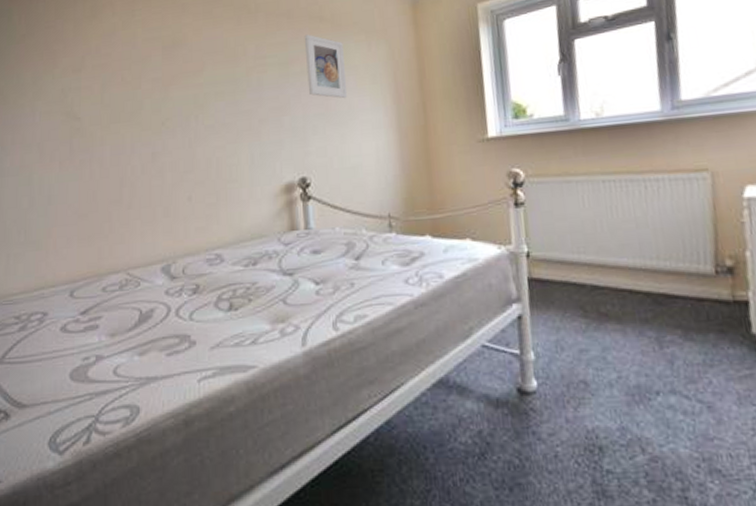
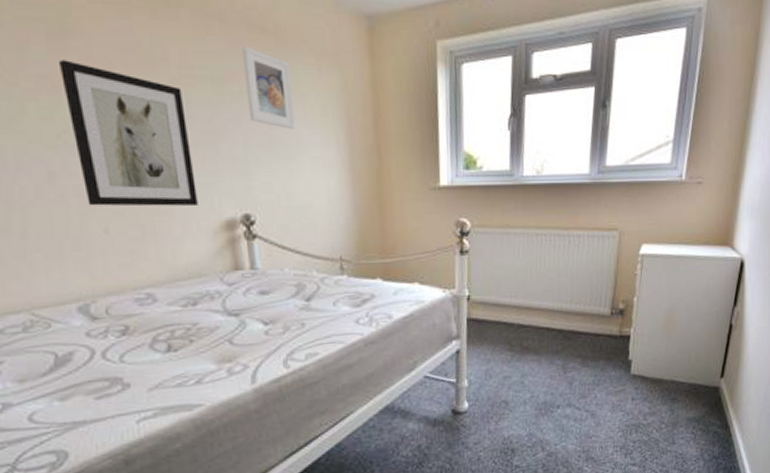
wall art: none [169,64,263,178] -> present [59,60,198,207]

